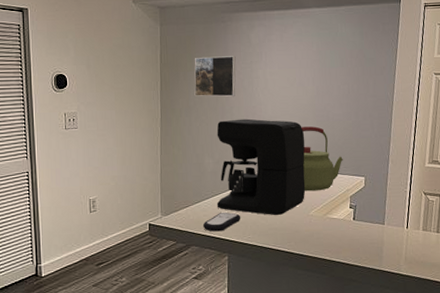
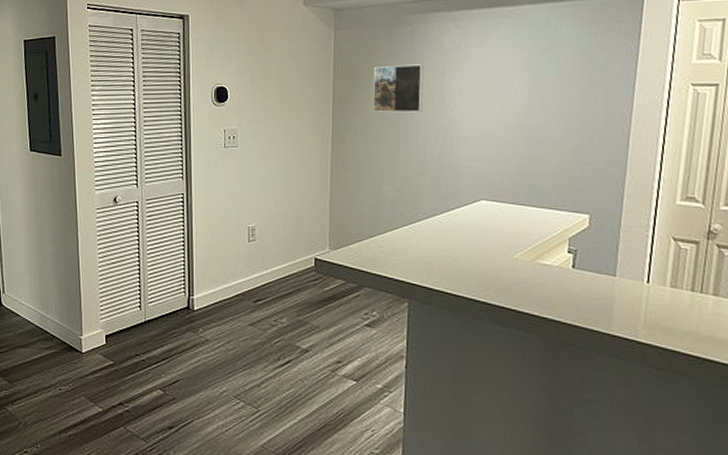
remote control: present [202,212,241,232] -> none [378,250,426,272]
coffee maker: present [216,118,306,216] -> none [396,139,510,258]
kettle: present [301,126,343,192] -> none [505,150,560,230]

